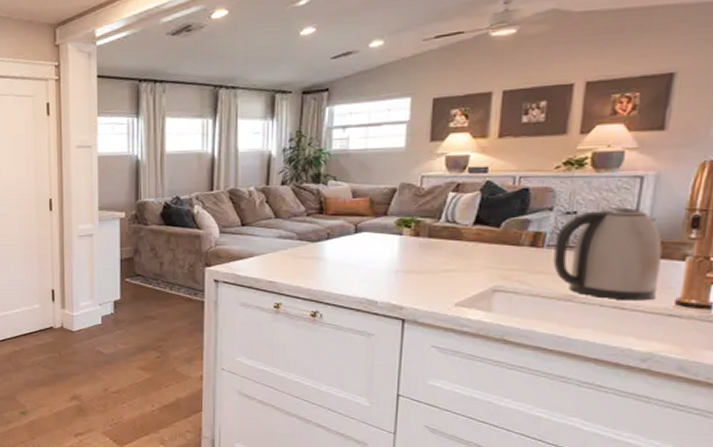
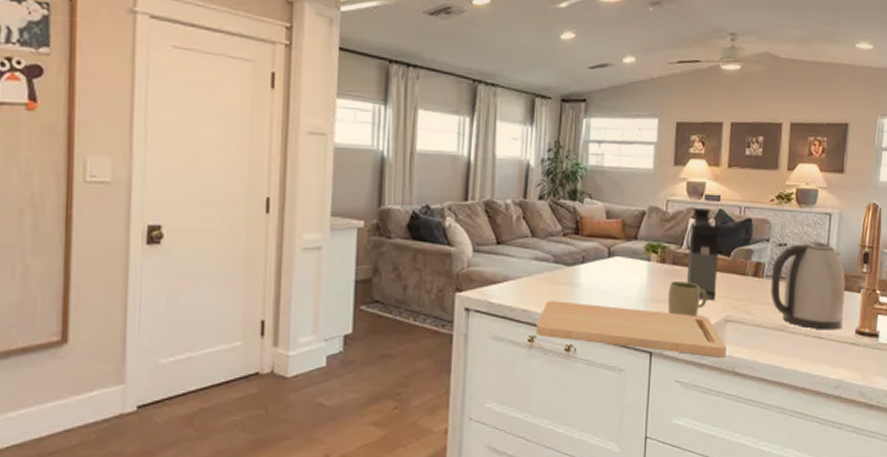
cutting board: none [282,273,494,326] -> present [536,301,726,358]
mug: none [422,254,471,286] -> present [667,282,707,316]
coffee maker: none [444,181,488,271] -> present [686,208,721,300]

